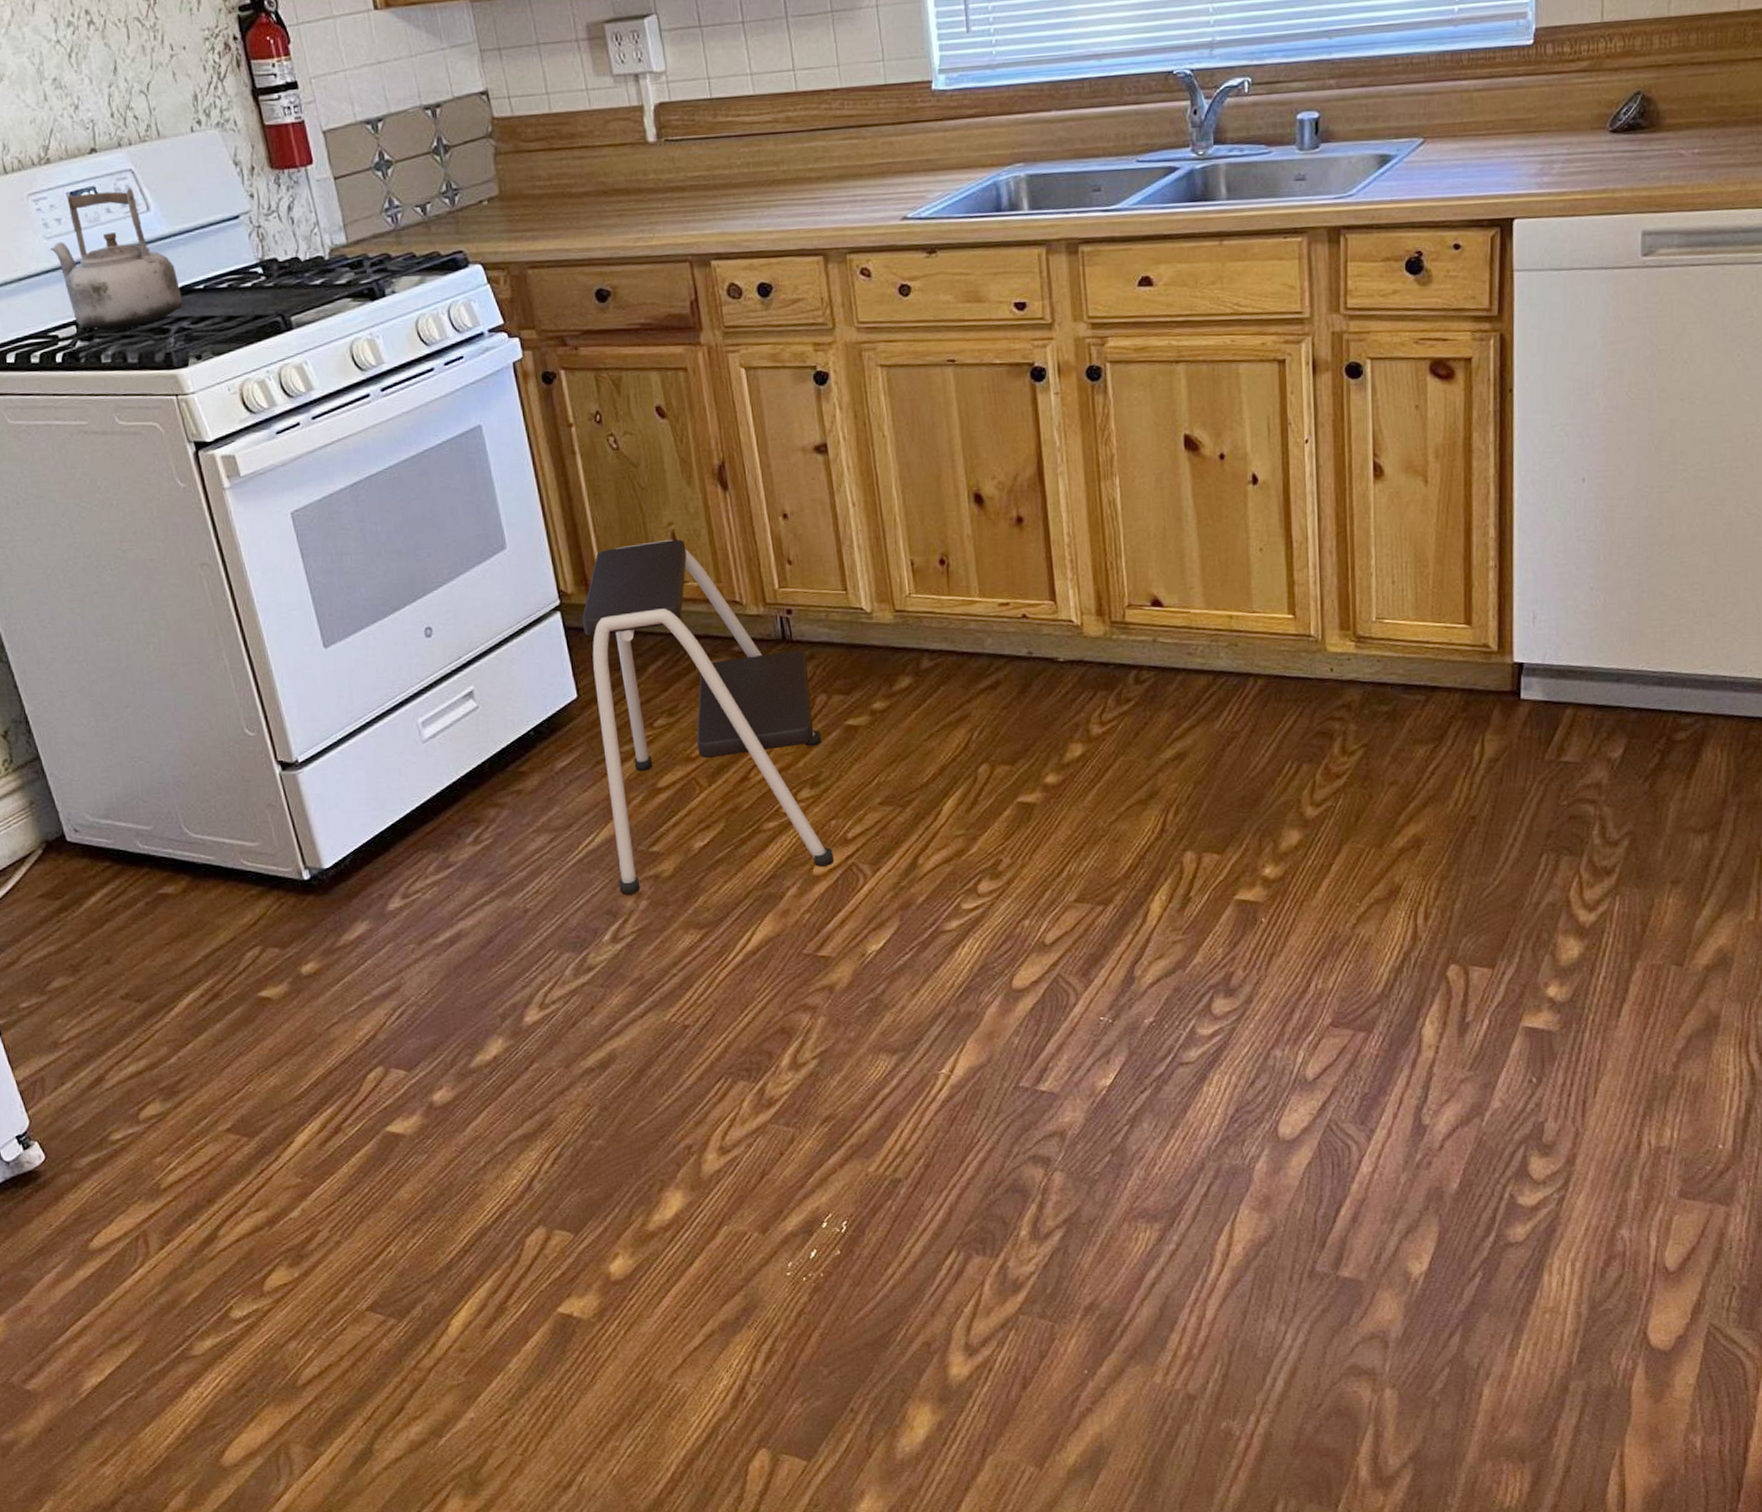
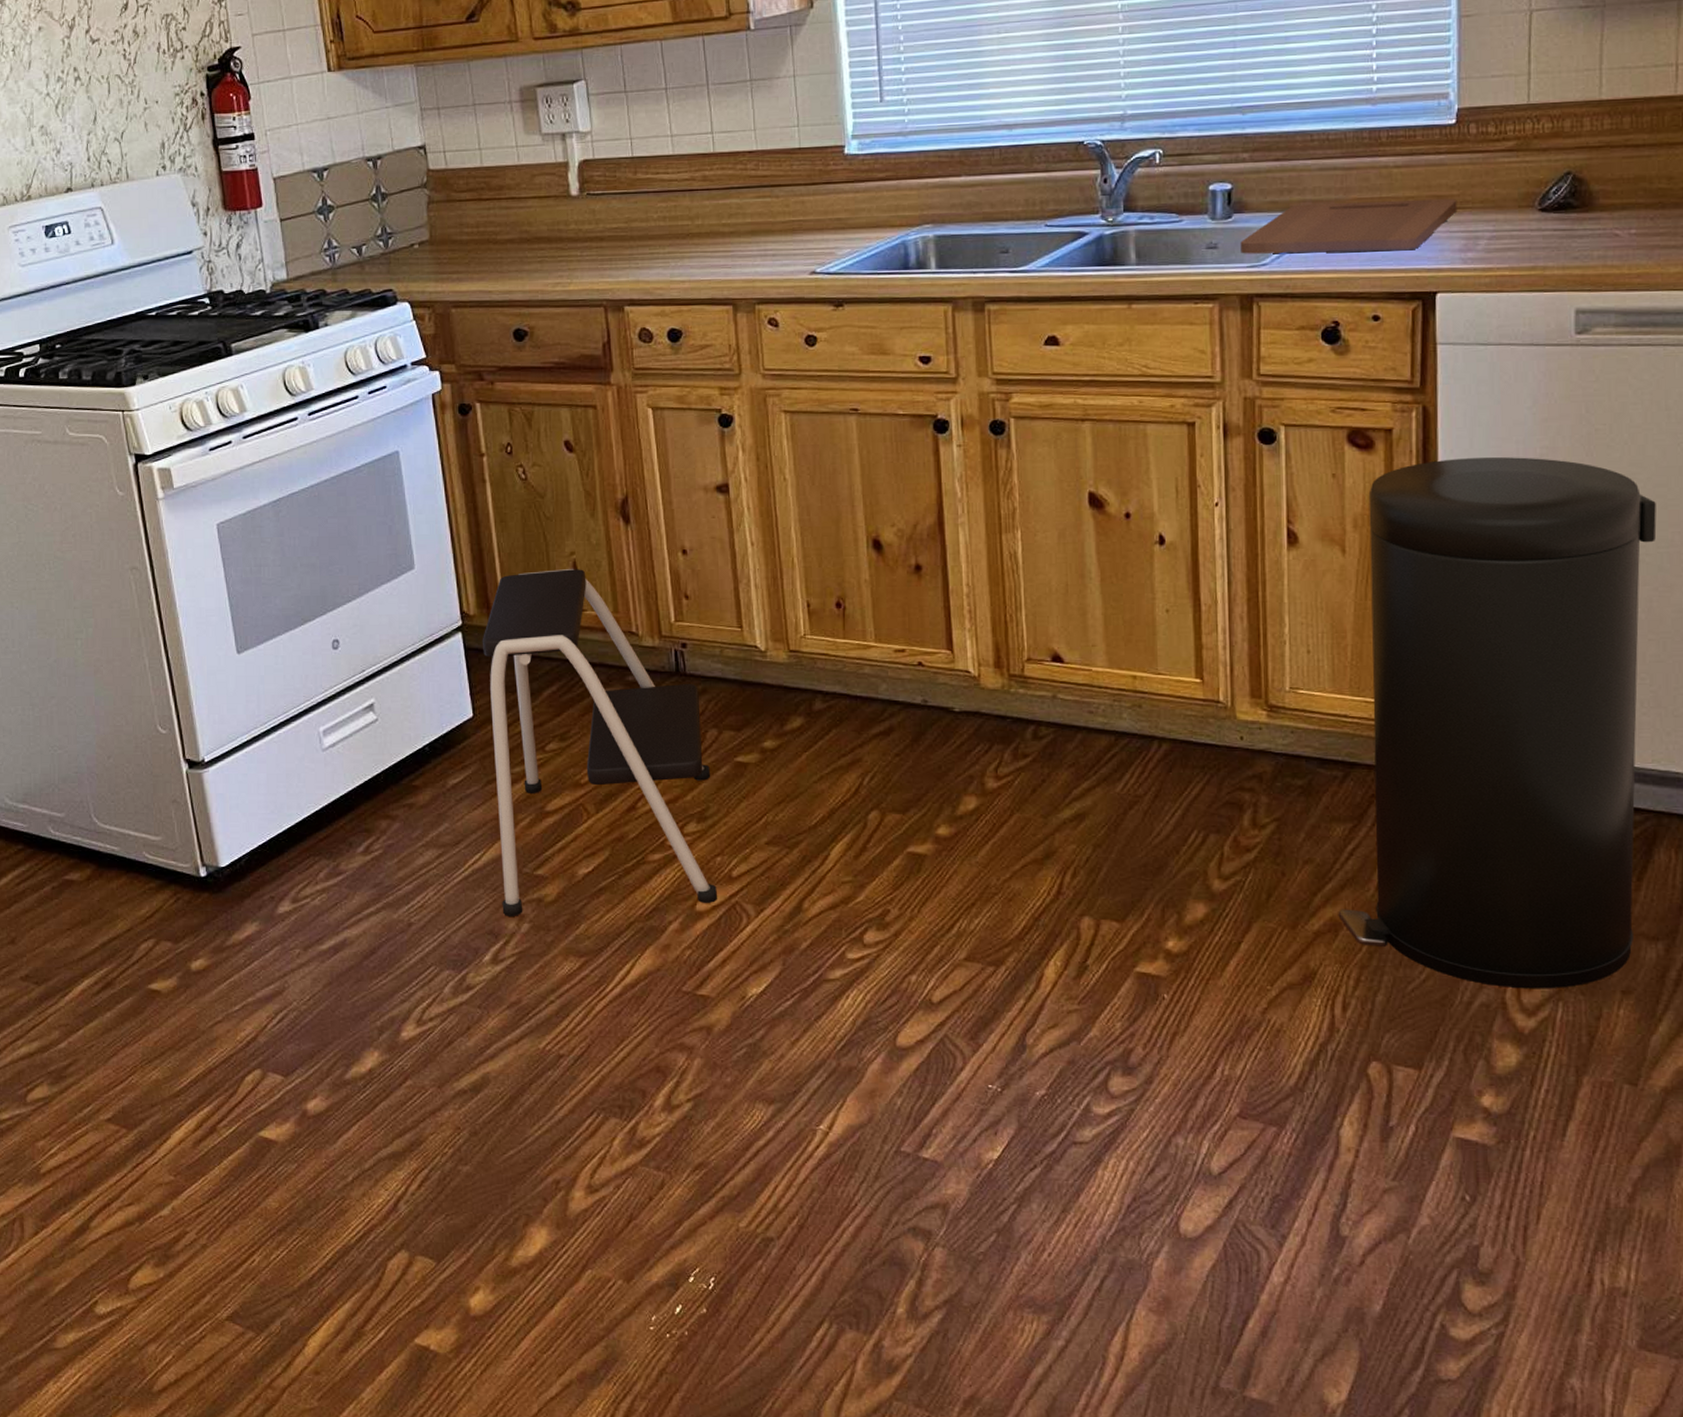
kettle: present [49,188,183,331] -> none [23,223,136,350]
cutting board: none [1327,121,1534,185] -> present [1240,198,1457,254]
pedal bin: none [1420,380,1711,887] -> present [1338,457,1657,989]

